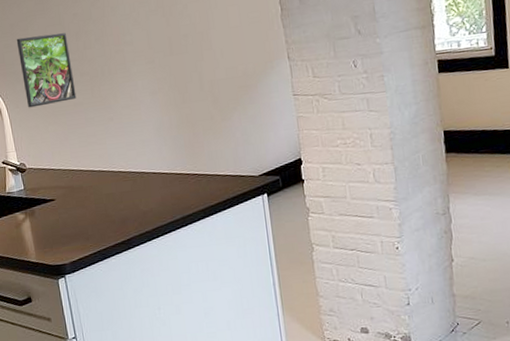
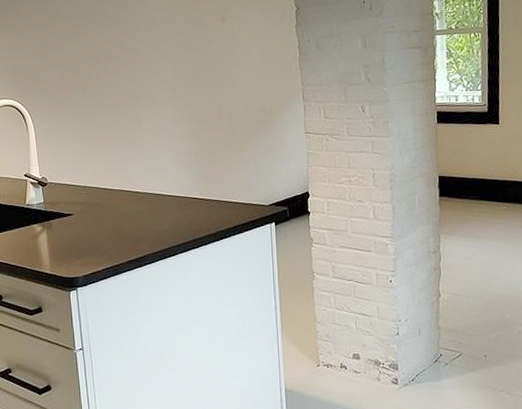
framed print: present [16,33,77,108] -> none [48,56,102,125]

